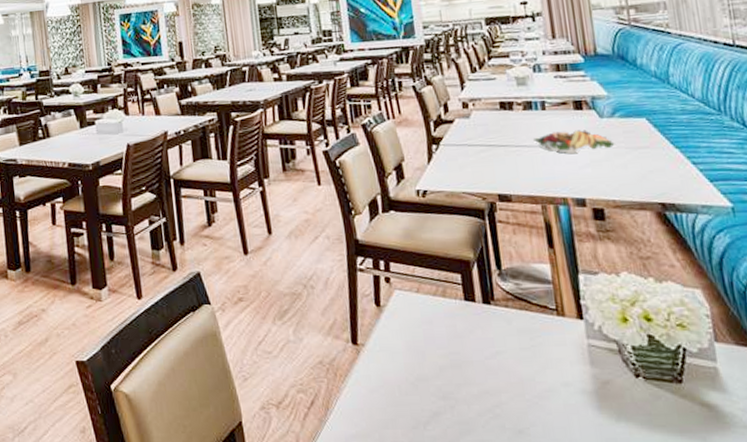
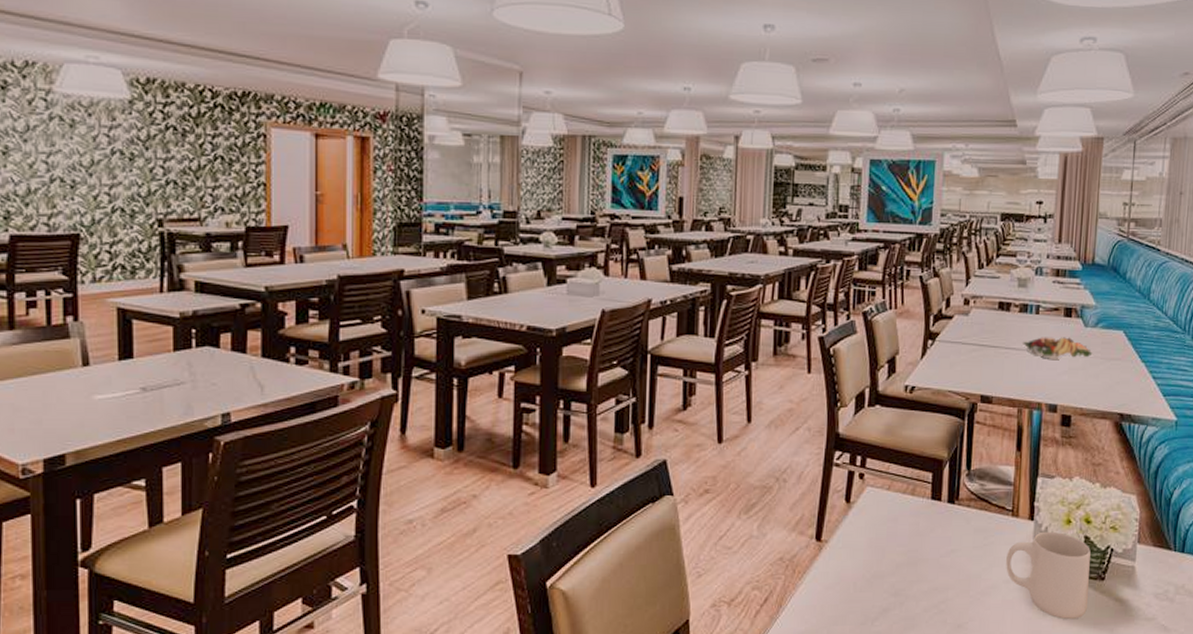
cup: none [559,330,668,427] -> present [1006,531,1091,620]

